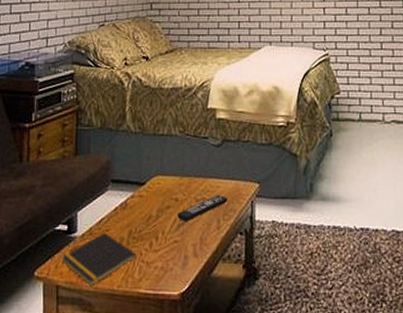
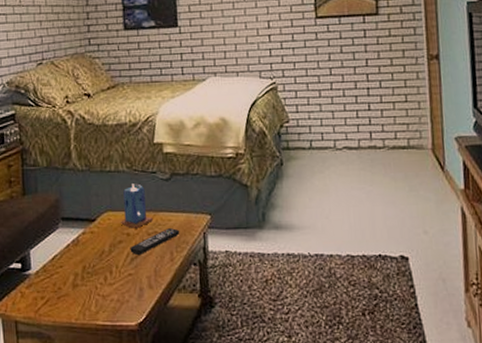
notepad: present [62,232,137,286] -> none [18,269,93,320]
candle: none [170,148,202,194] -> present [121,183,153,228]

